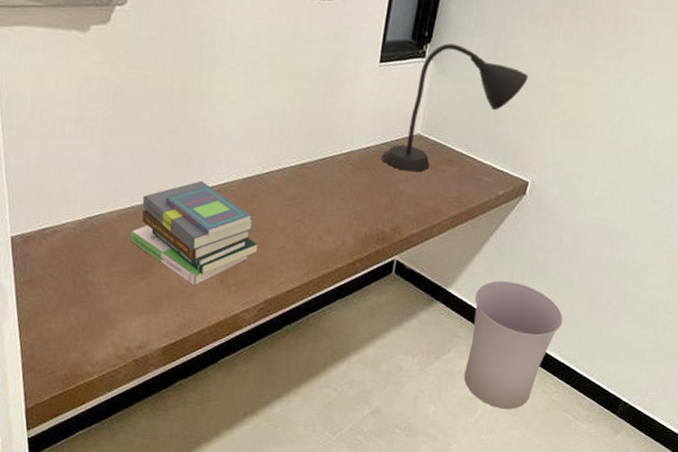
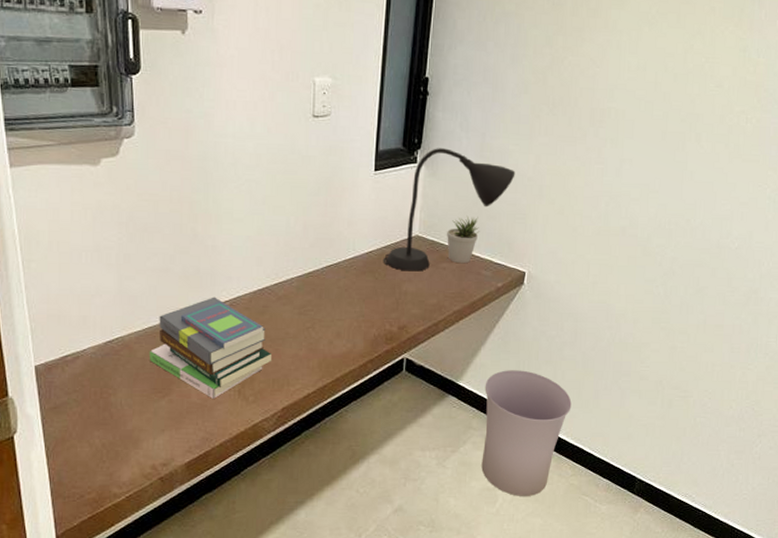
potted plant: none [449,118,486,168] -> present [447,216,480,264]

